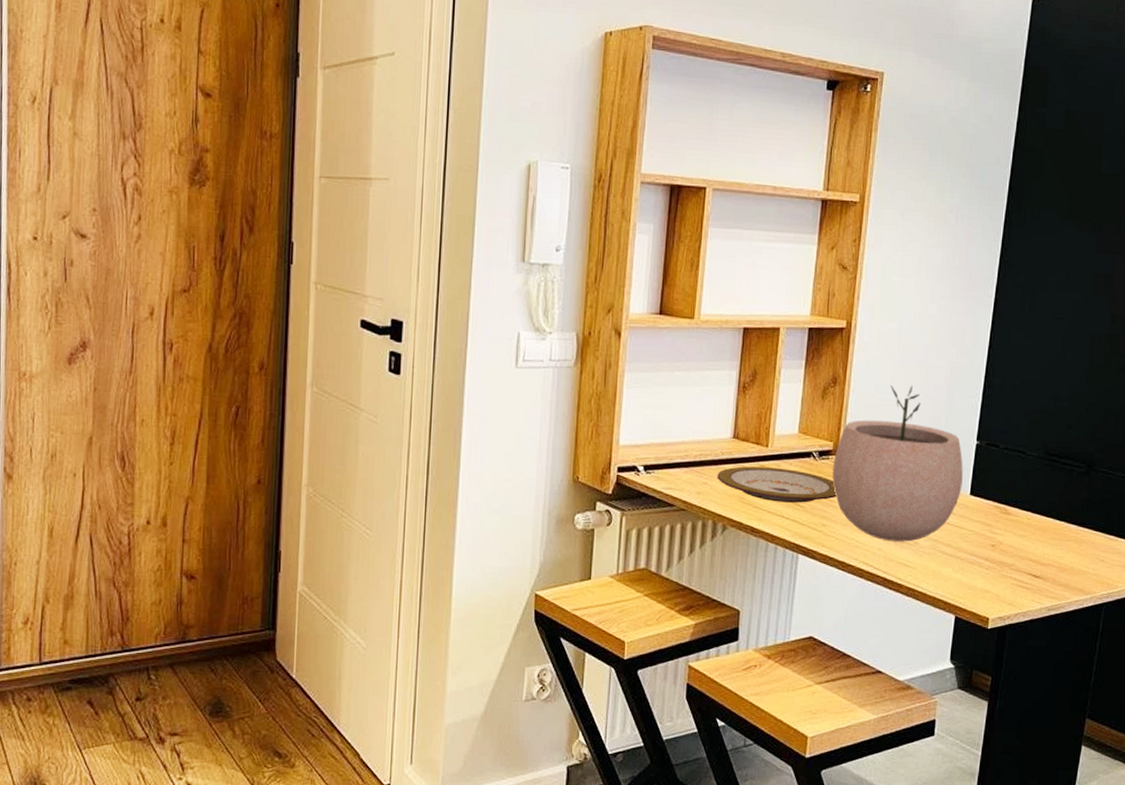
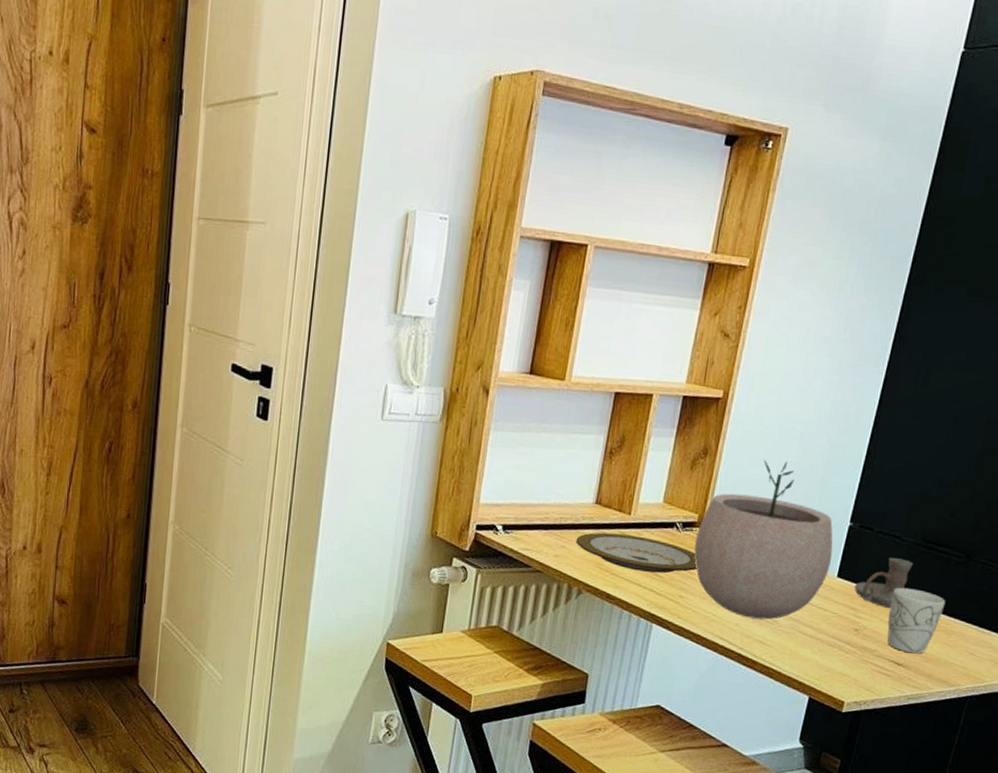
candle holder: none [987,473,1040,523] -> present [854,558,914,609]
mug: none [1022,501,1073,565] -> present [887,587,946,654]

